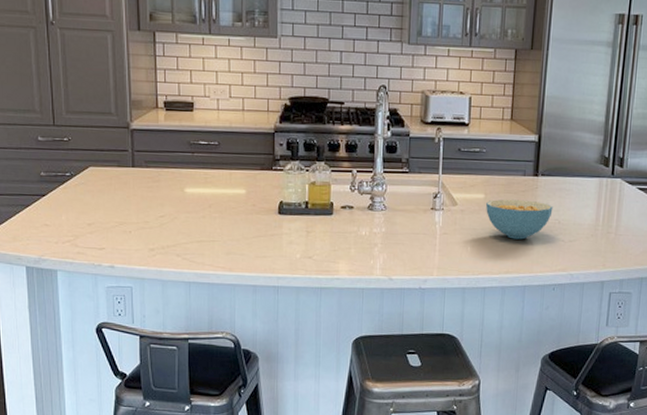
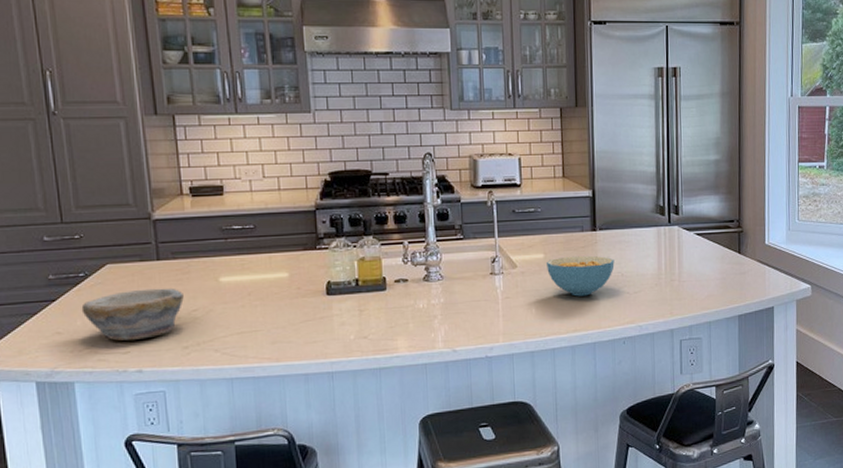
bowl: none [66,192,153,238] -> present [81,288,184,341]

